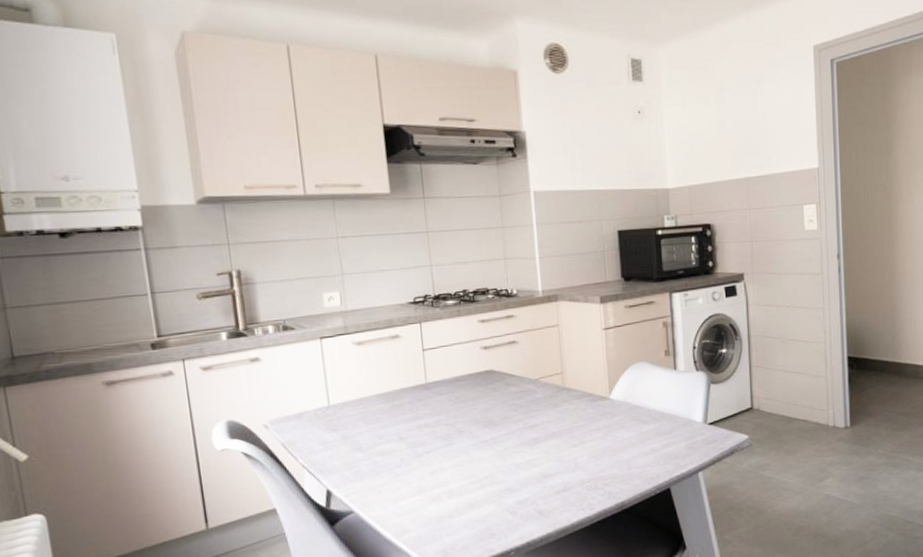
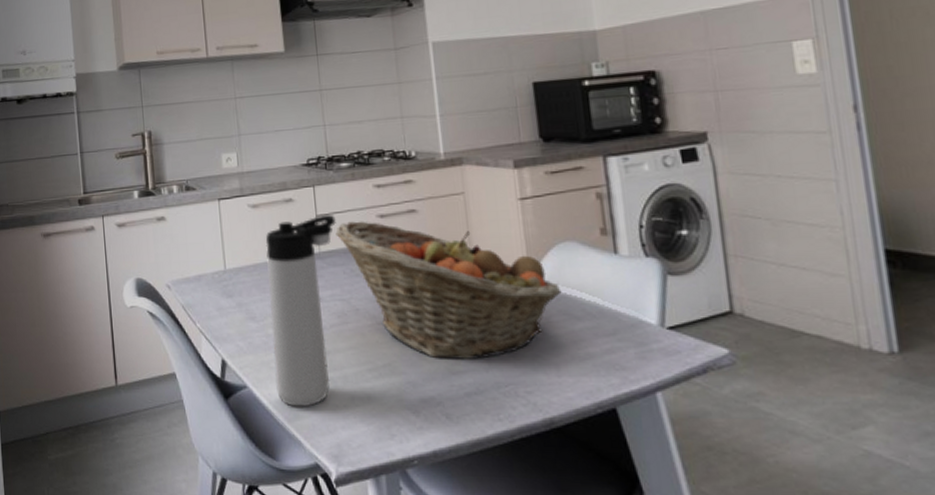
thermos bottle: none [371,348,442,524] -> present [265,214,336,407]
fruit basket: none [442,353,634,466] -> present [335,221,562,359]

